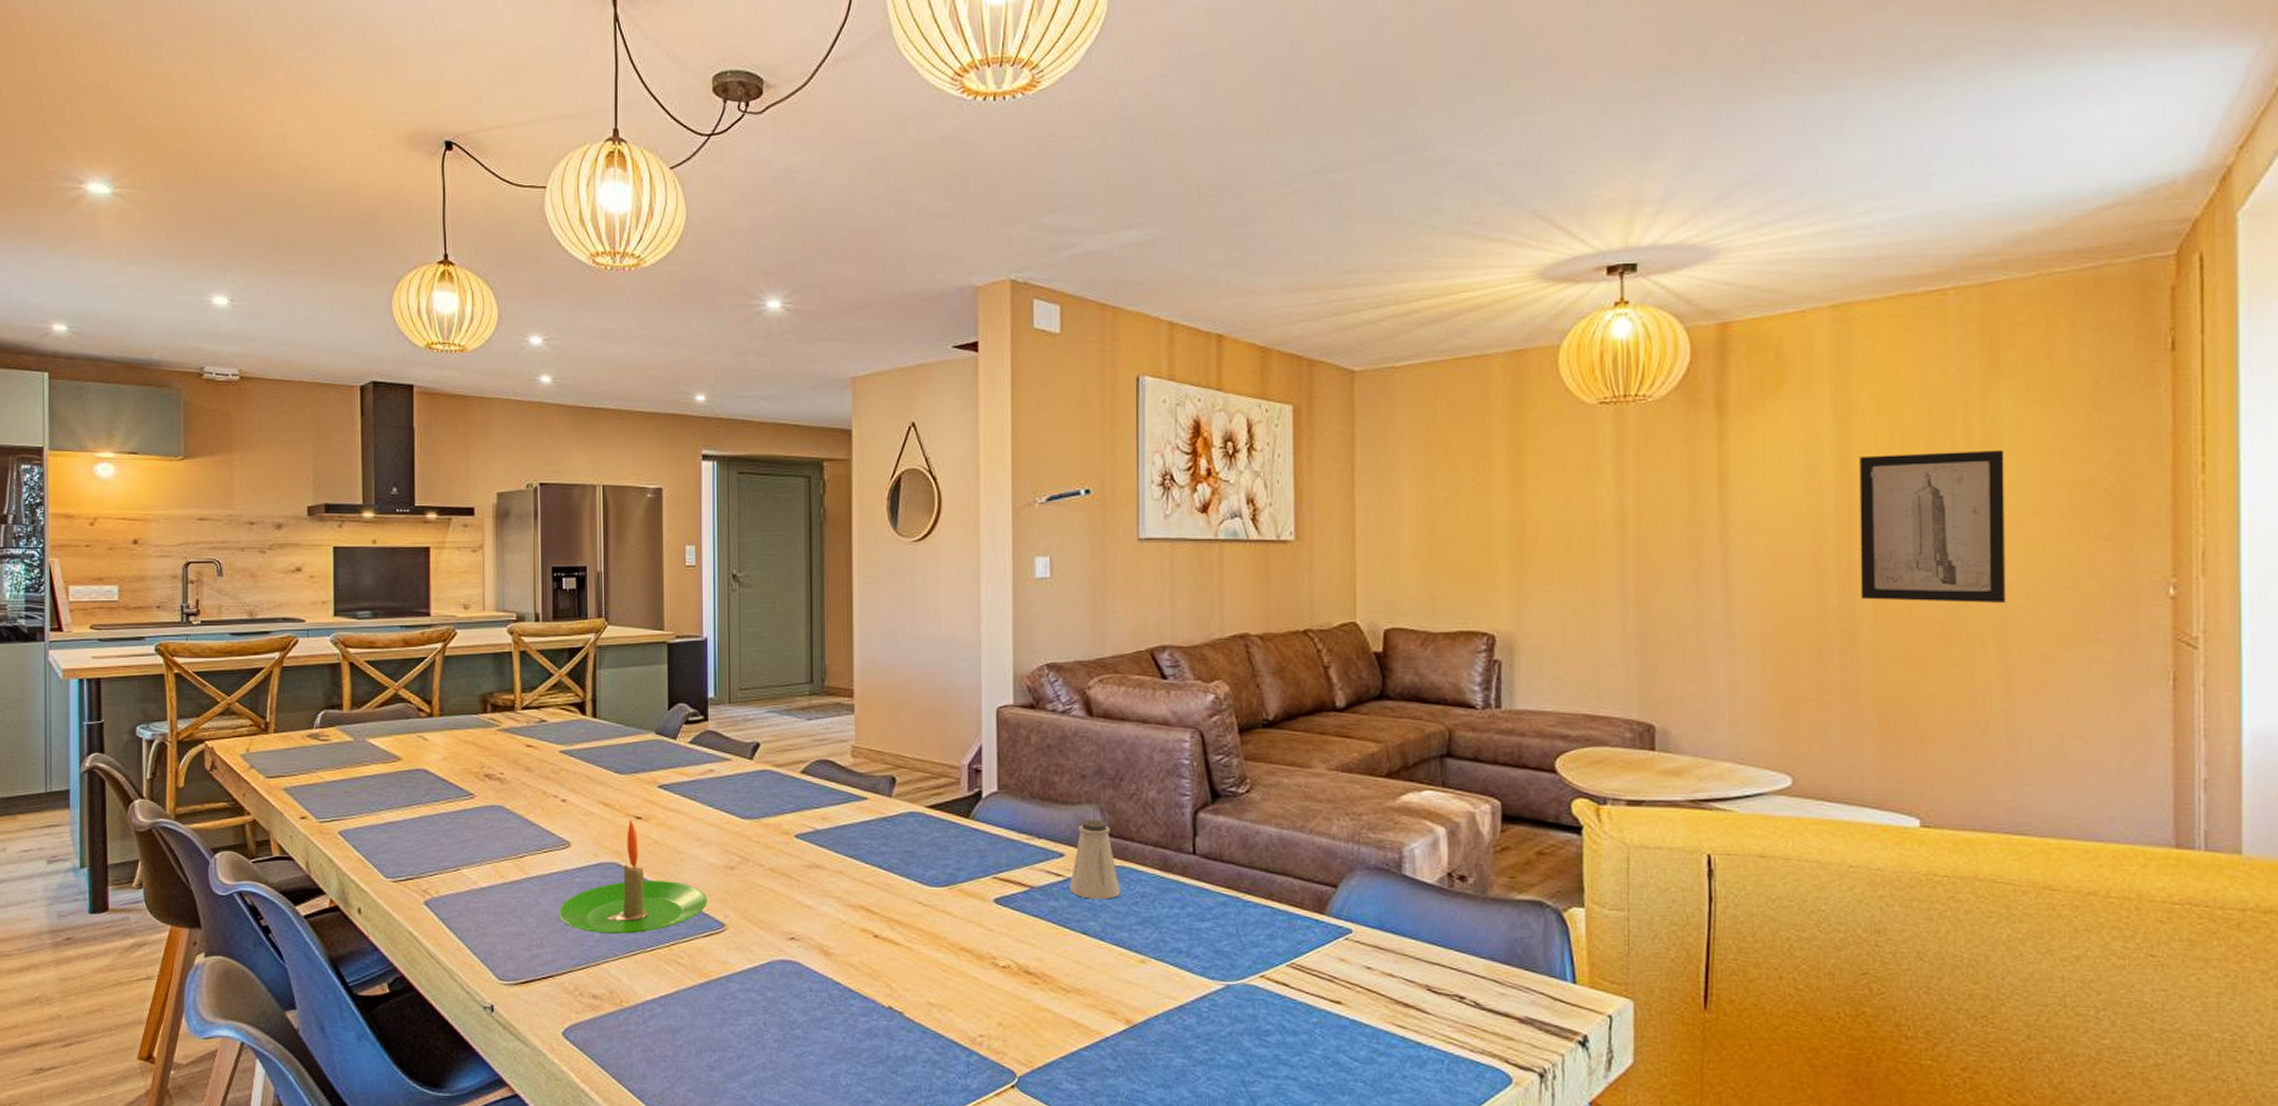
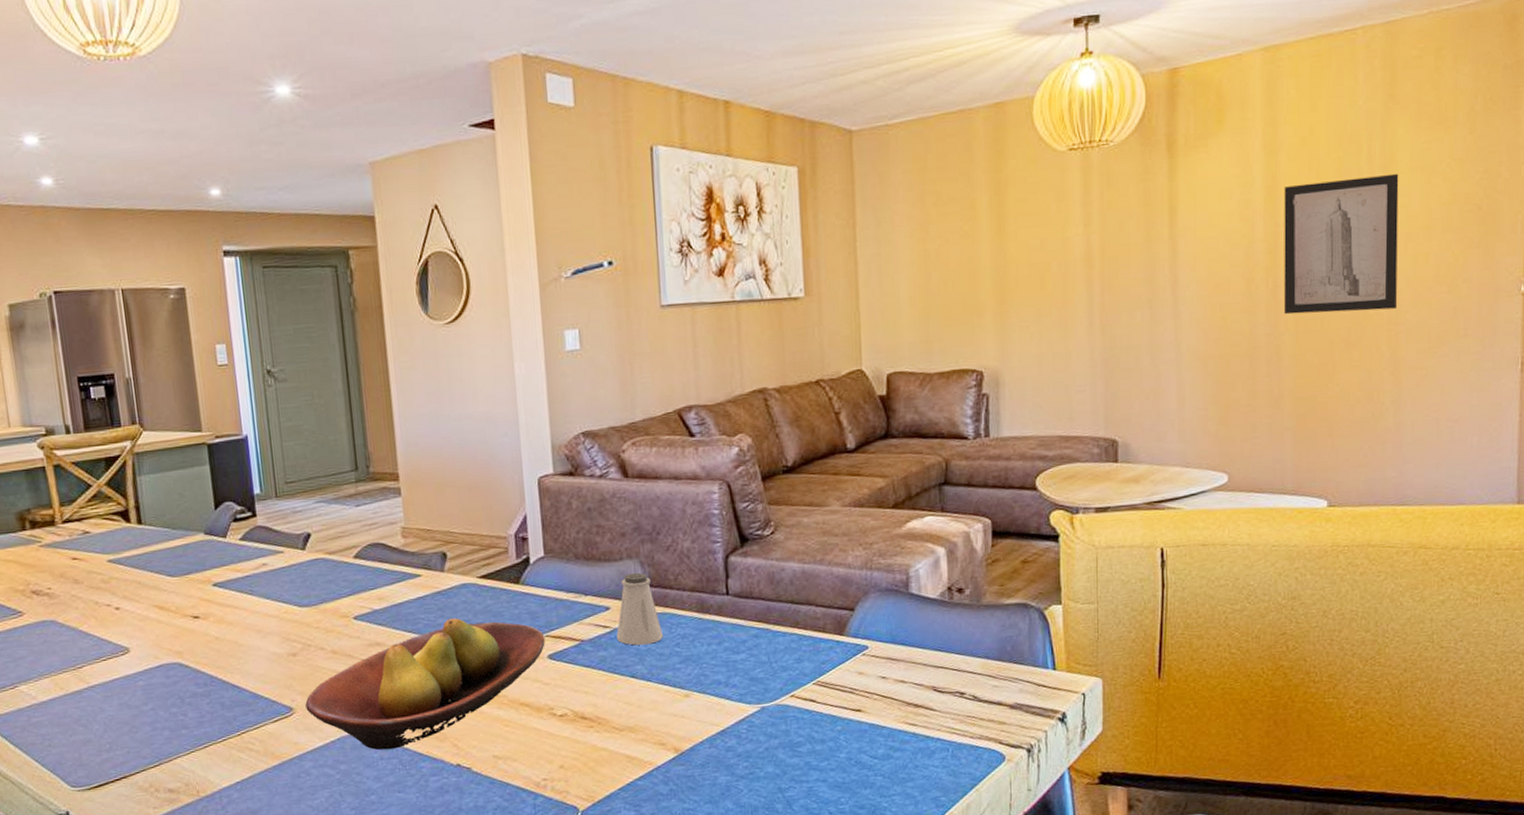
candle: present [558,819,708,934] -> none [124,619,274,732]
fruit bowl: none [738,847,992,982] -> present [305,618,545,751]

